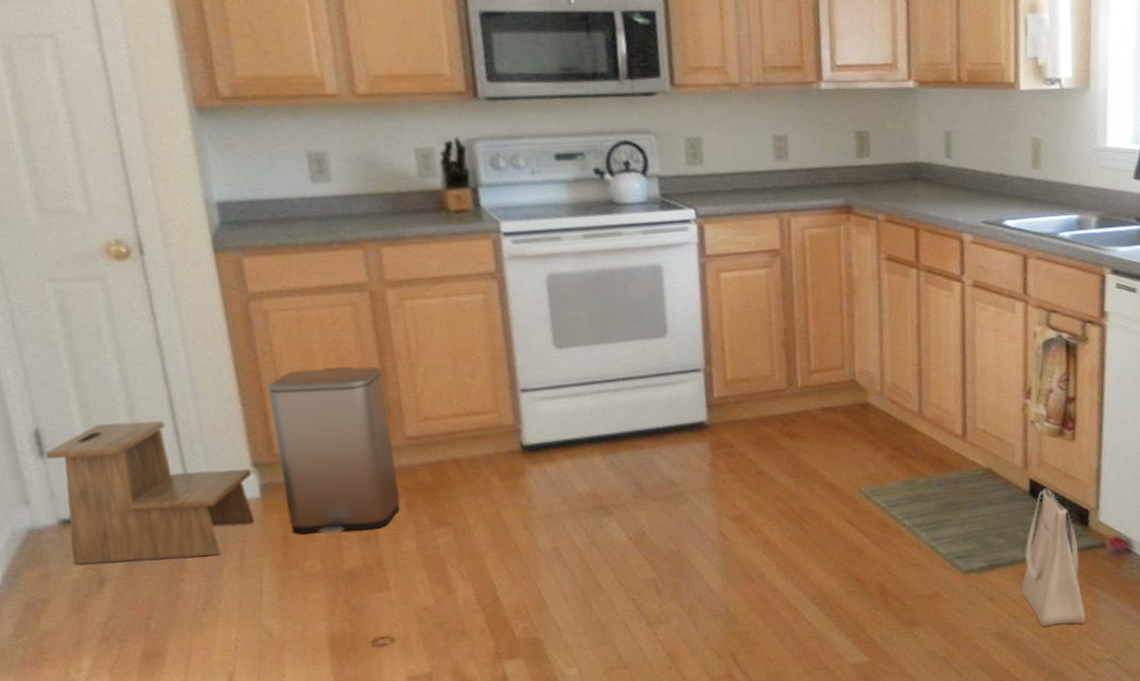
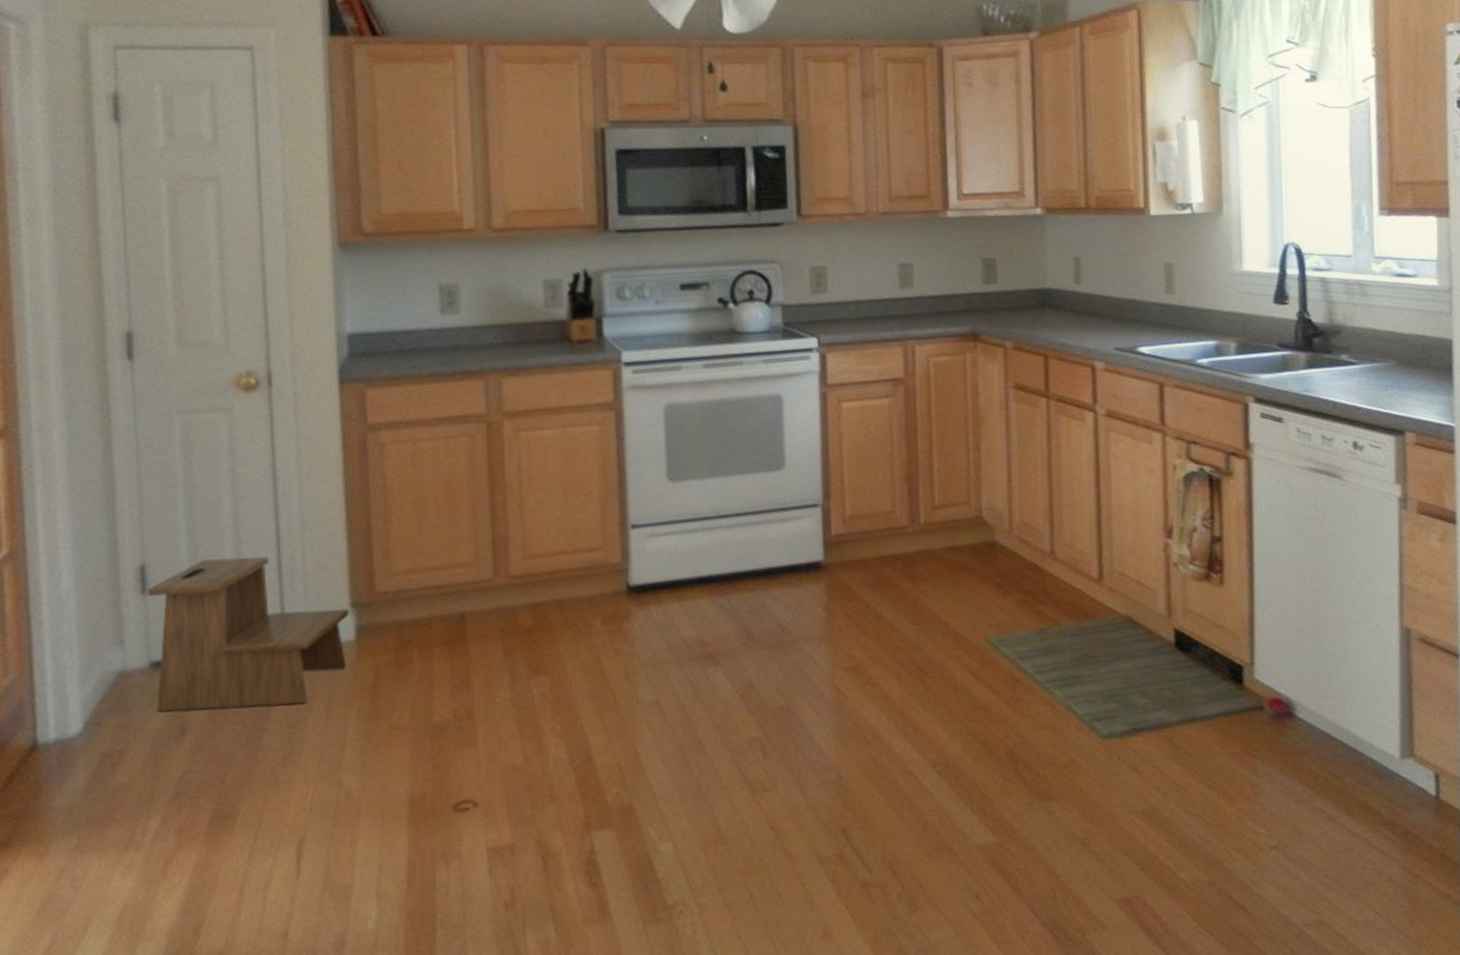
pedal bin: present [267,366,400,535] -> none [375,500,497,683]
shopping bag: present [1021,488,1086,627] -> none [1169,639,1246,805]

